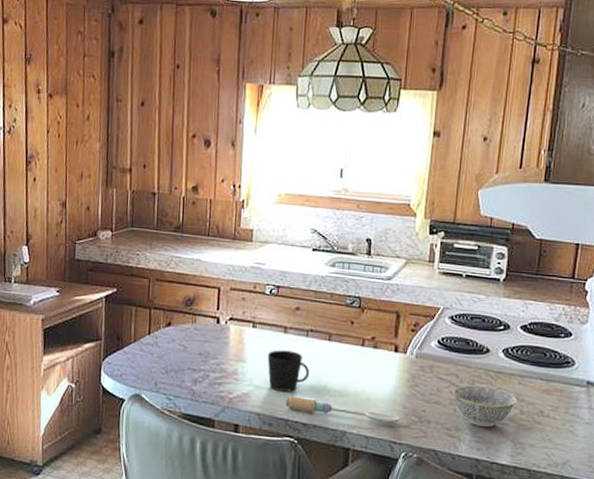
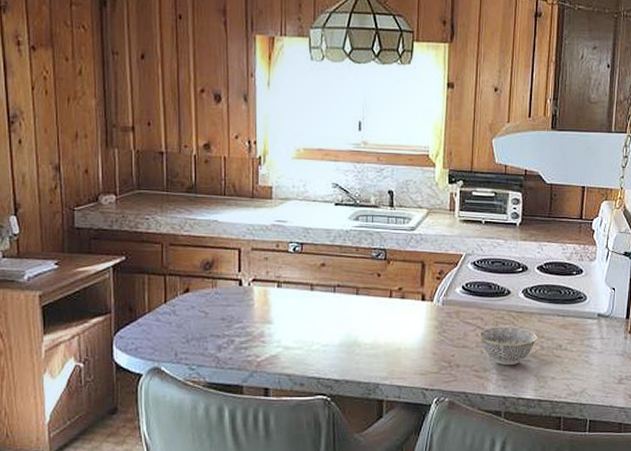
cup: present [267,350,310,392] -> none [295,308,339,350]
spoon: present [285,395,401,424] -> none [316,353,431,372]

